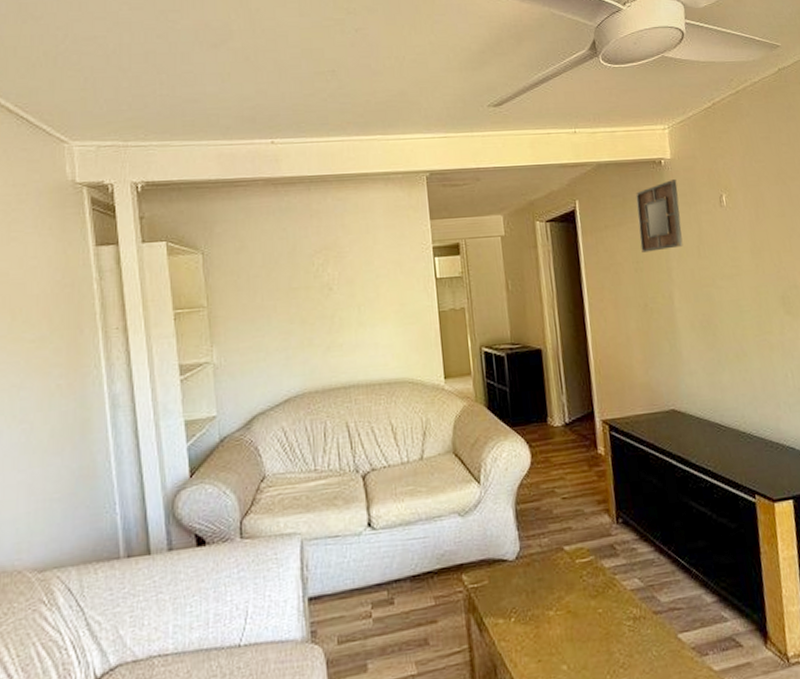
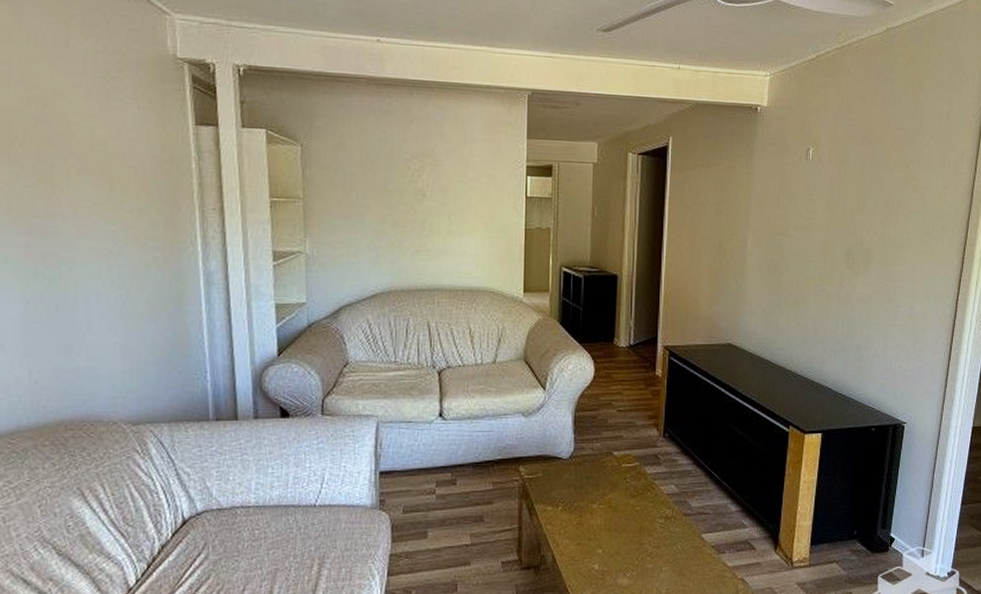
home mirror: present [635,180,683,252] -> none [725,127,769,196]

